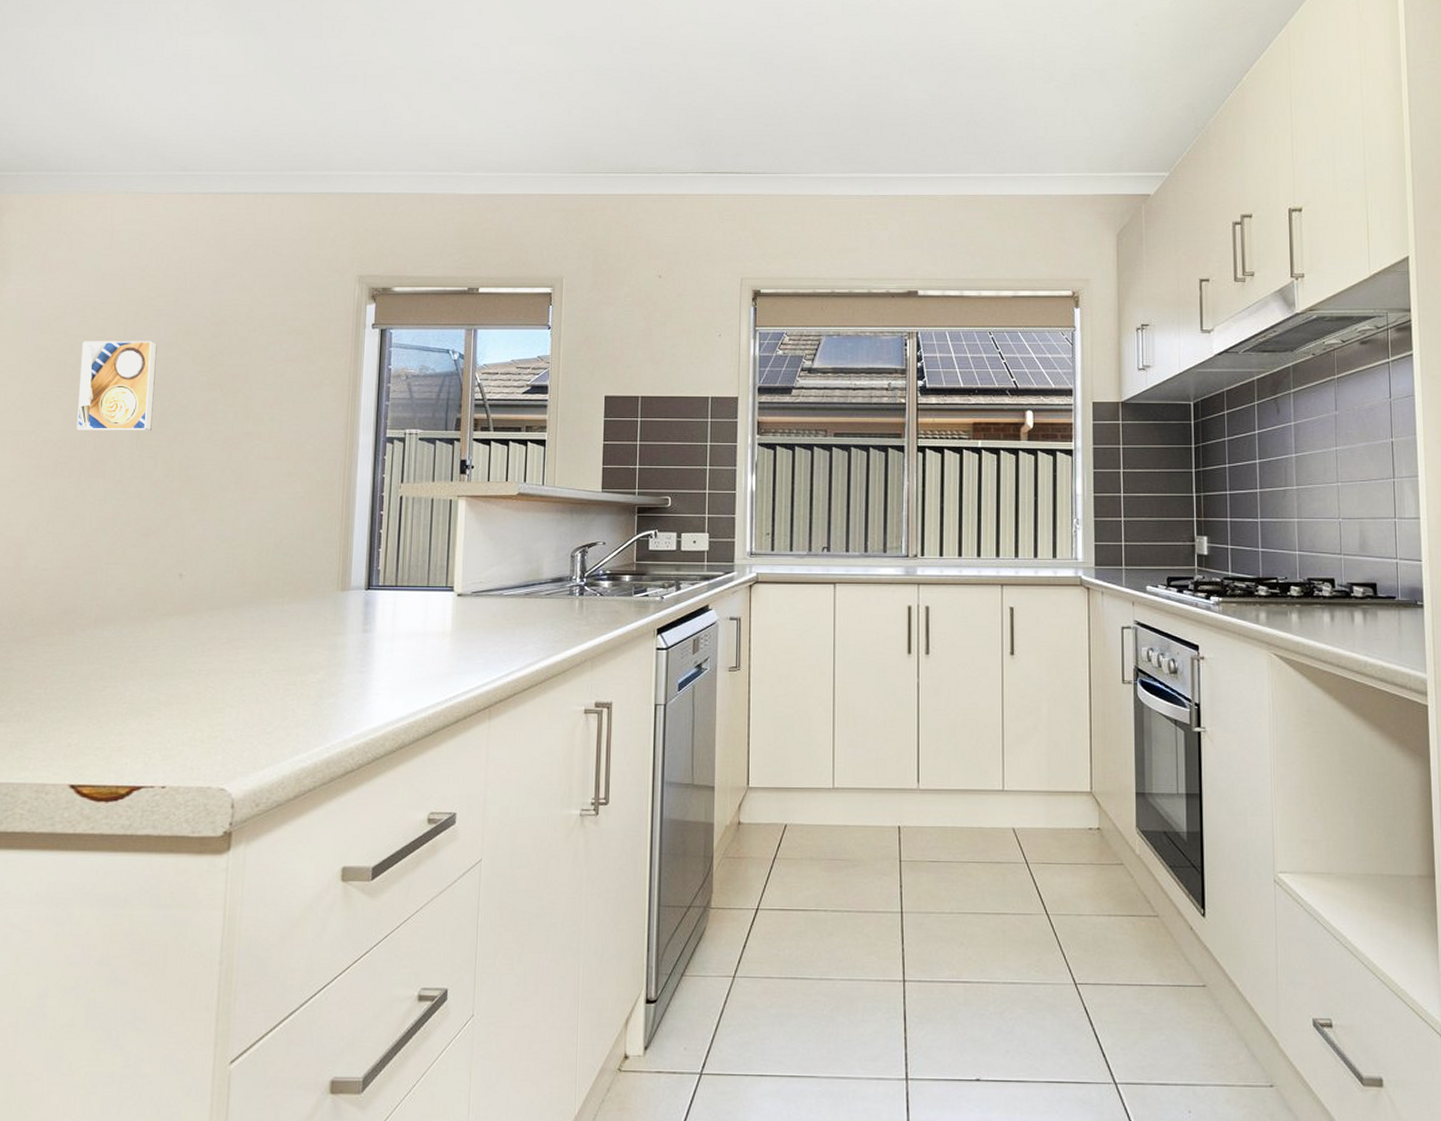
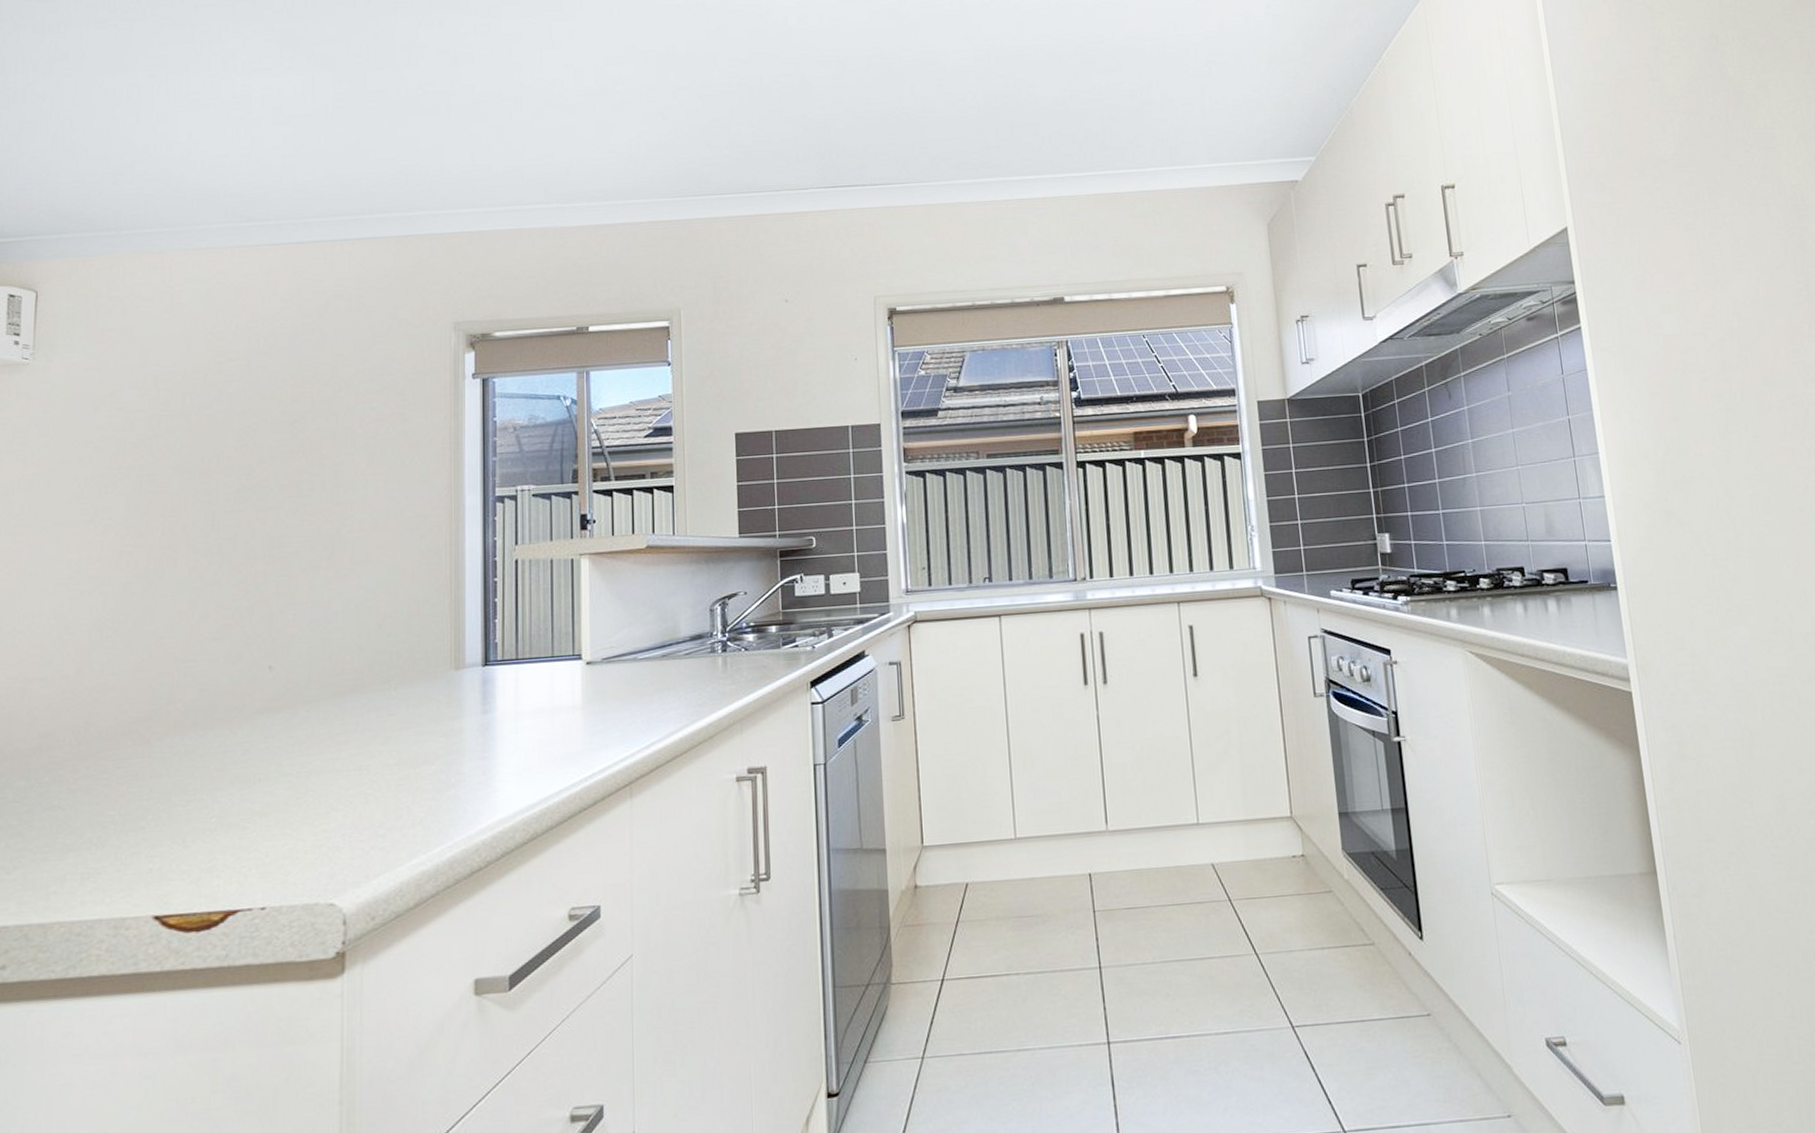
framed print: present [76,341,158,431] -> none [141,410,230,516]

